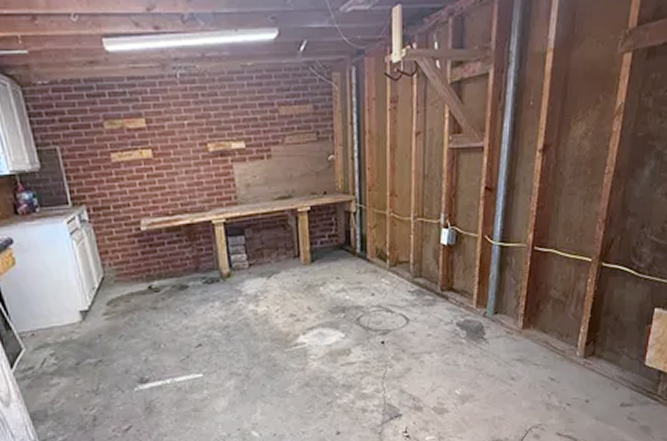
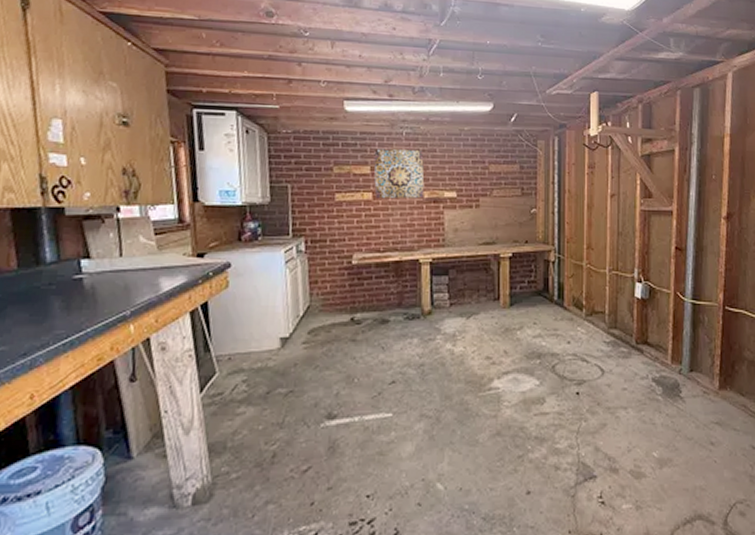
wall art: none [146,95,209,156] -> present [374,148,425,199]

